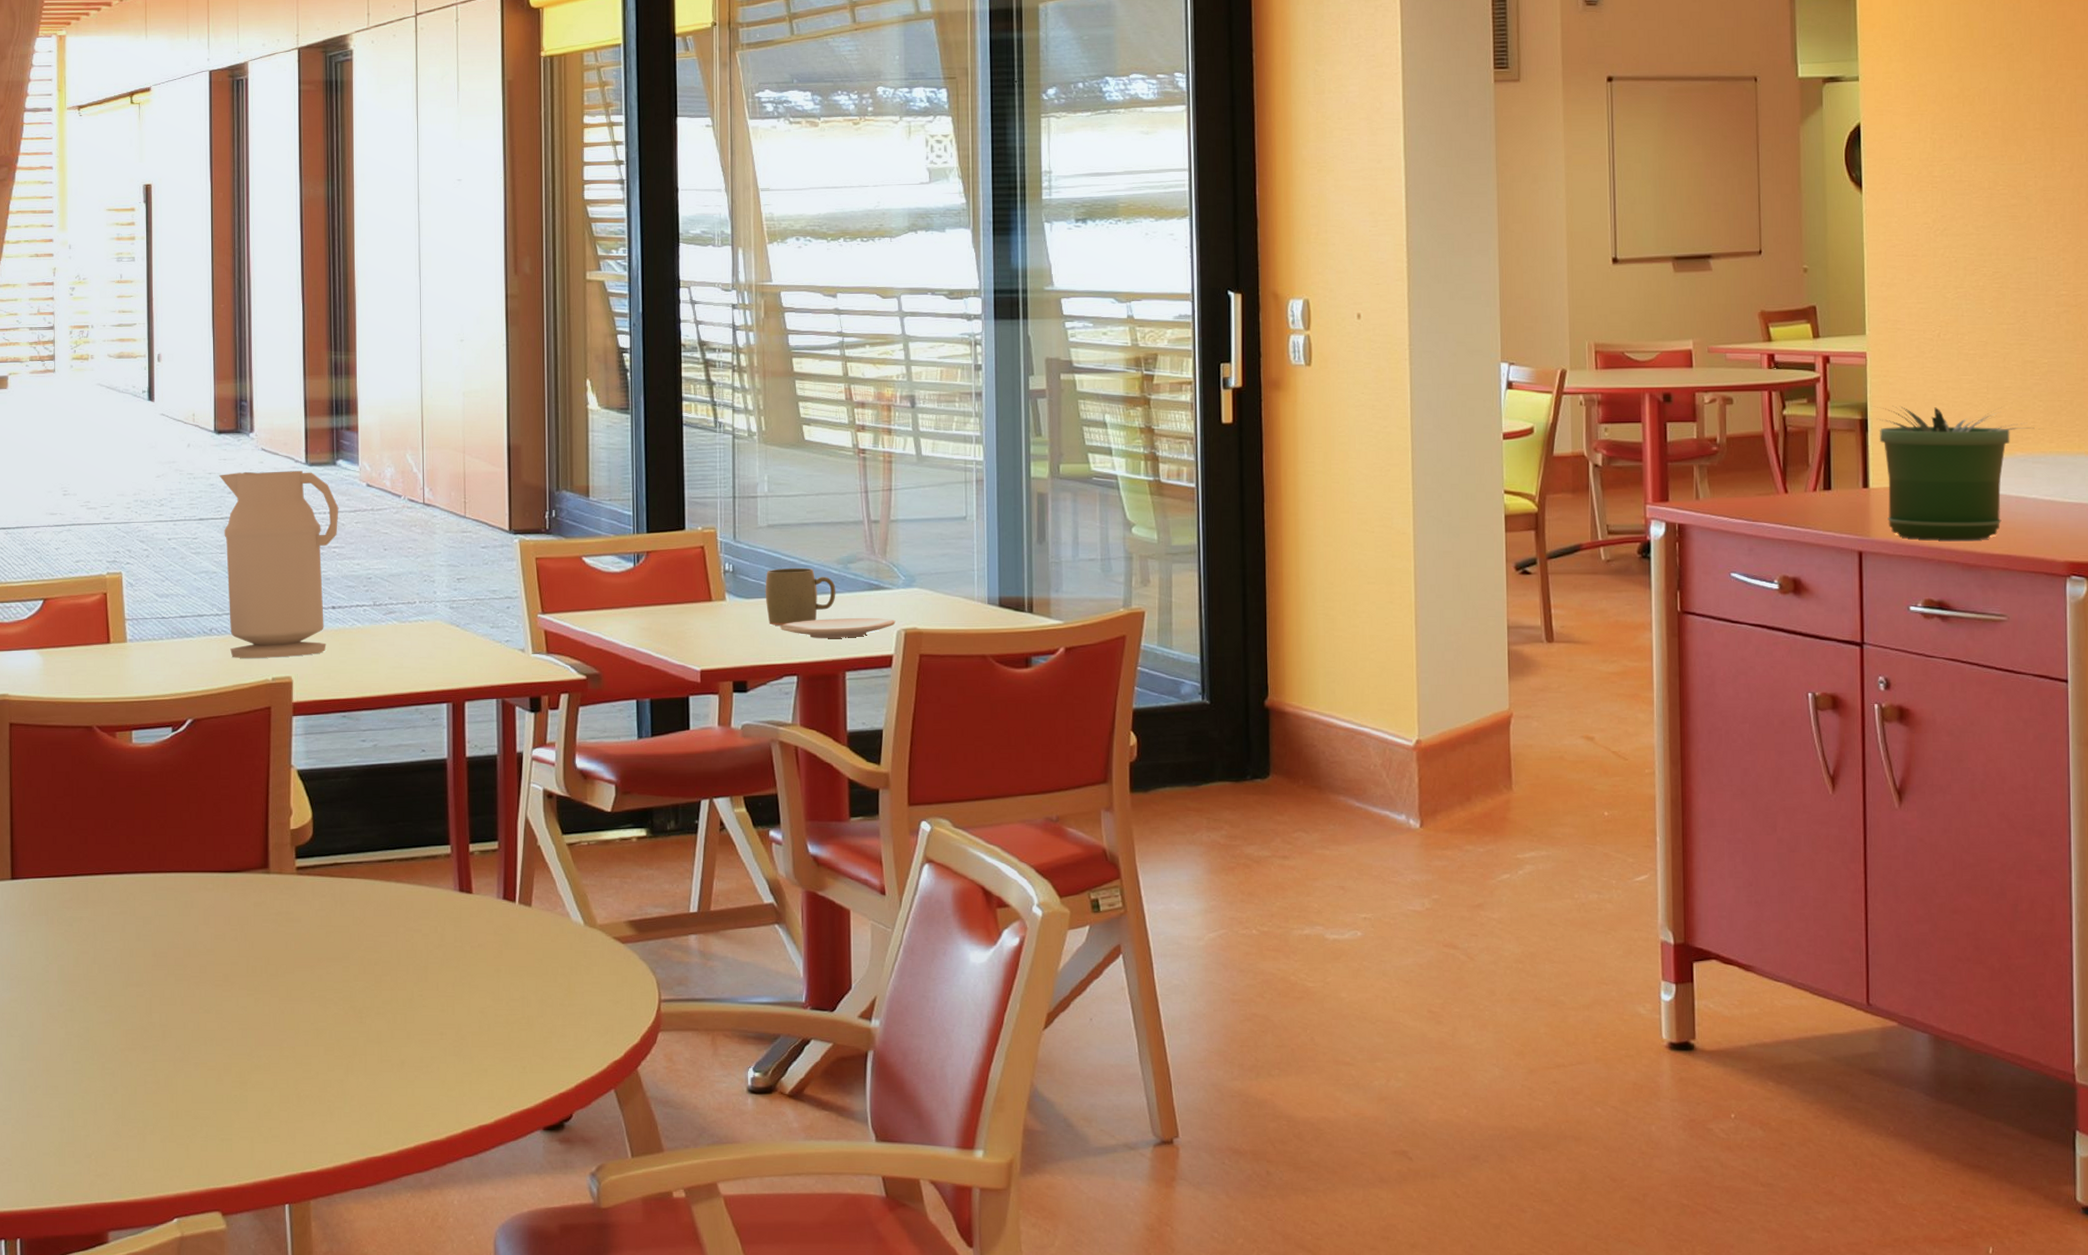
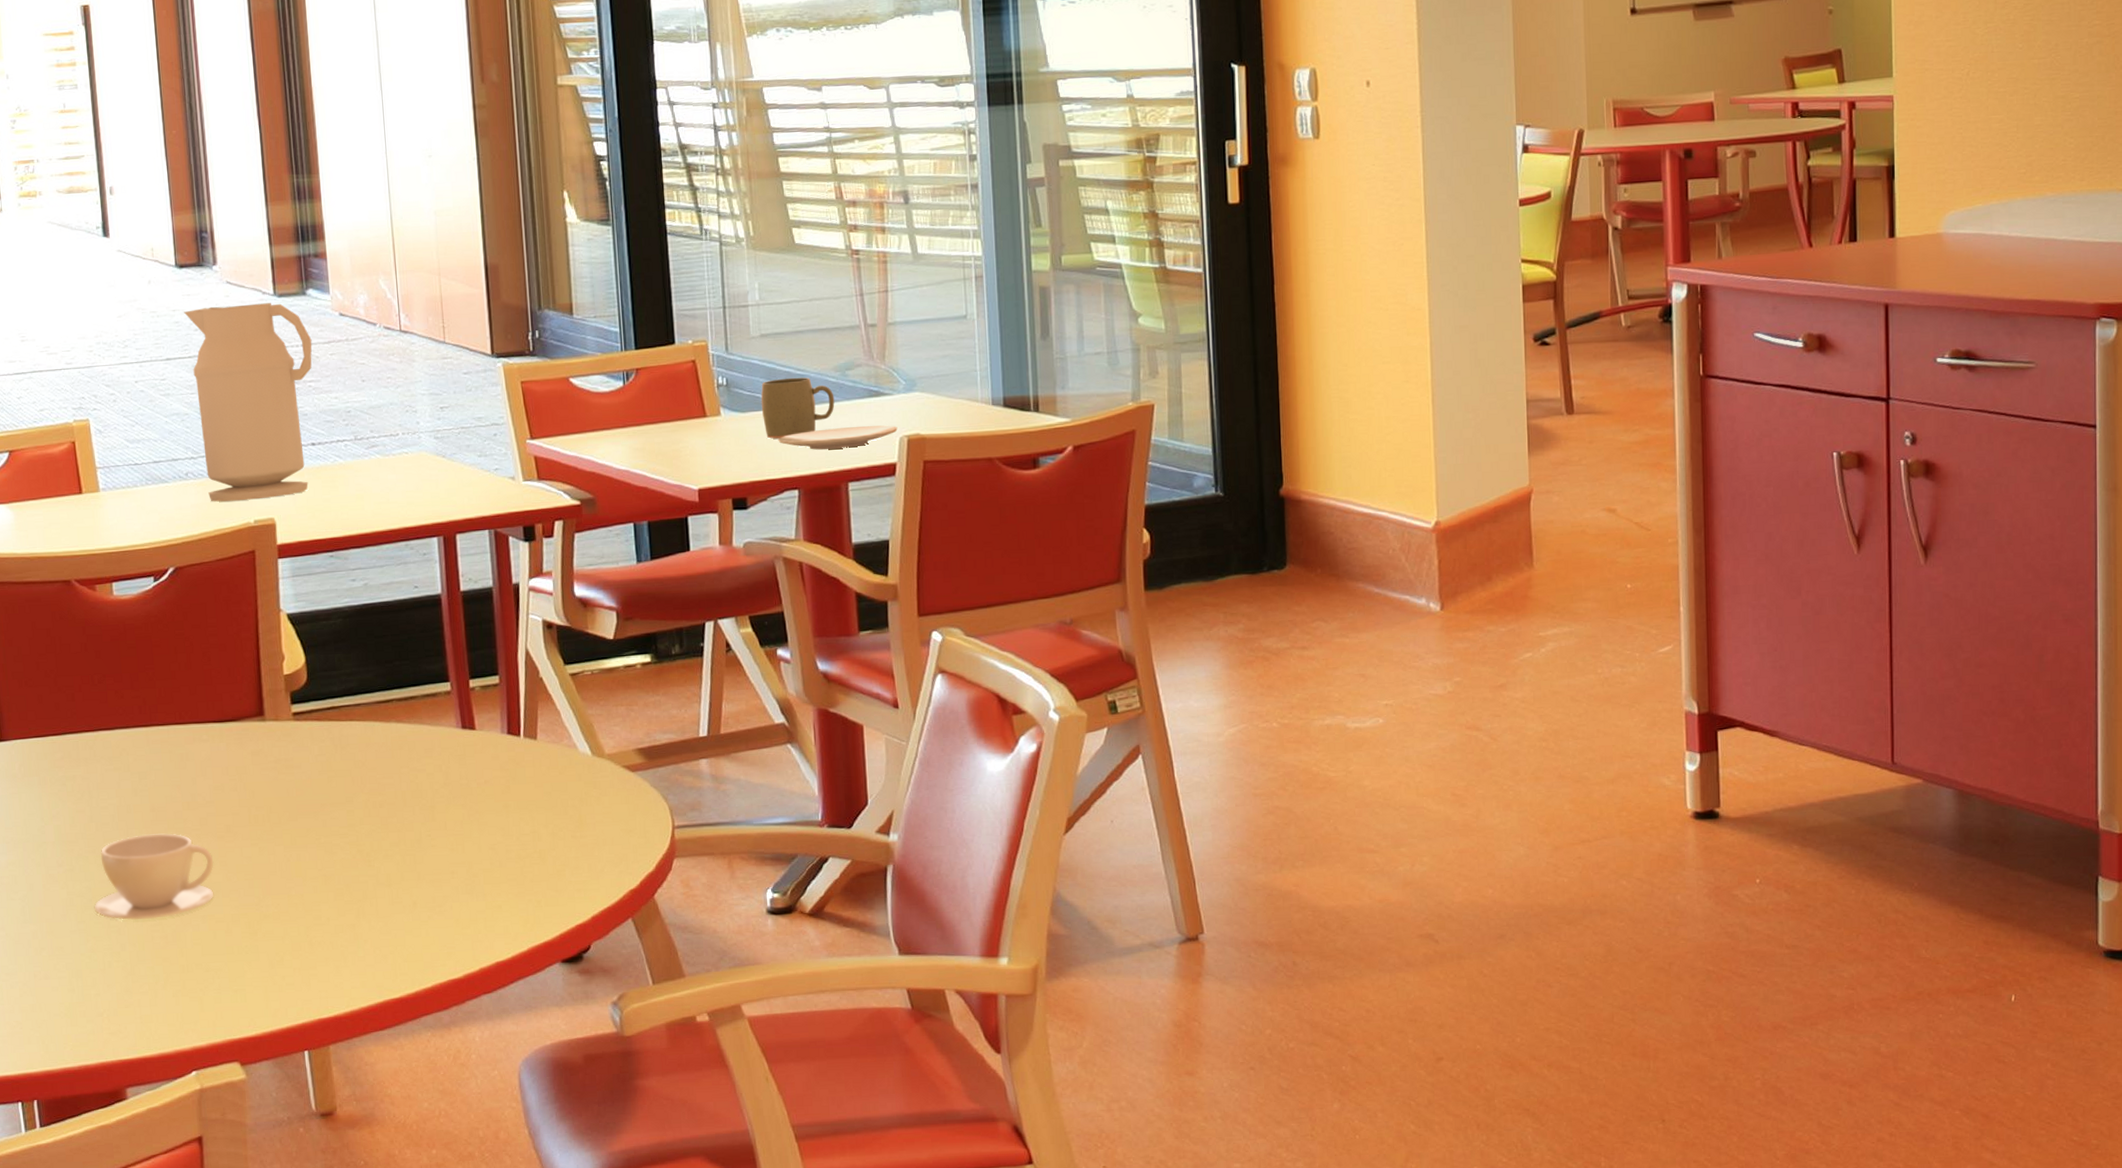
teacup: none [90,979,210,1064] -> present [94,833,214,921]
planter: present [1876,405,2041,540] -> none [1903,147,2071,288]

